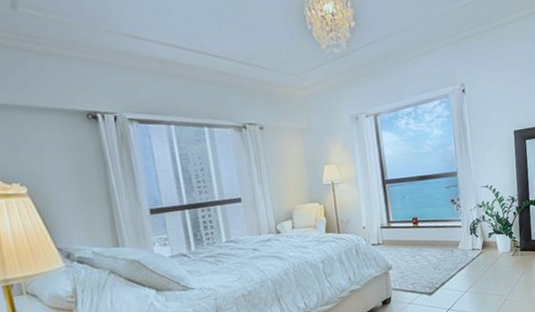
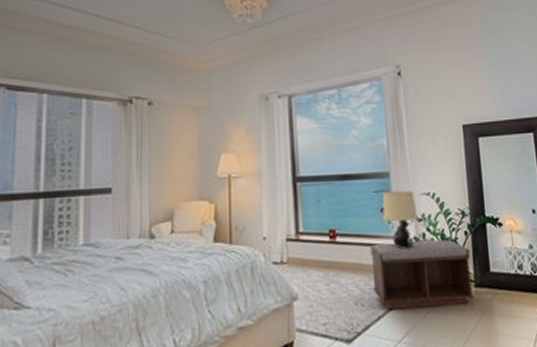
bench: none [443,219,520,270] -> present [370,239,475,310]
table lamp: none [452,185,479,228] -> present [382,190,418,249]

